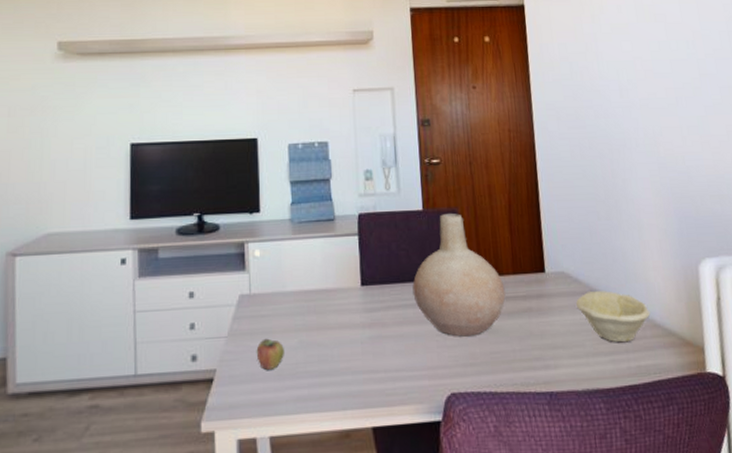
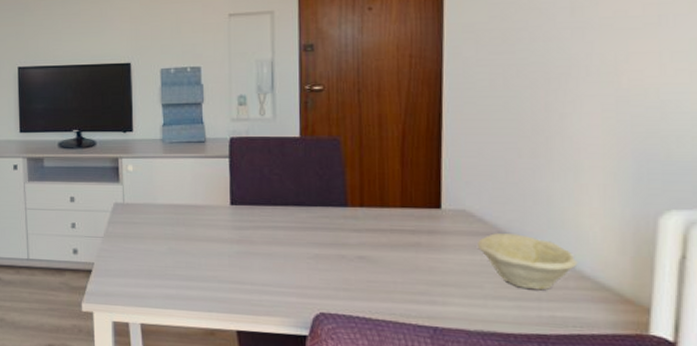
apple: present [256,338,284,370] -> none [129,242,154,269]
vase: present [412,213,506,337] -> none [284,142,390,263]

